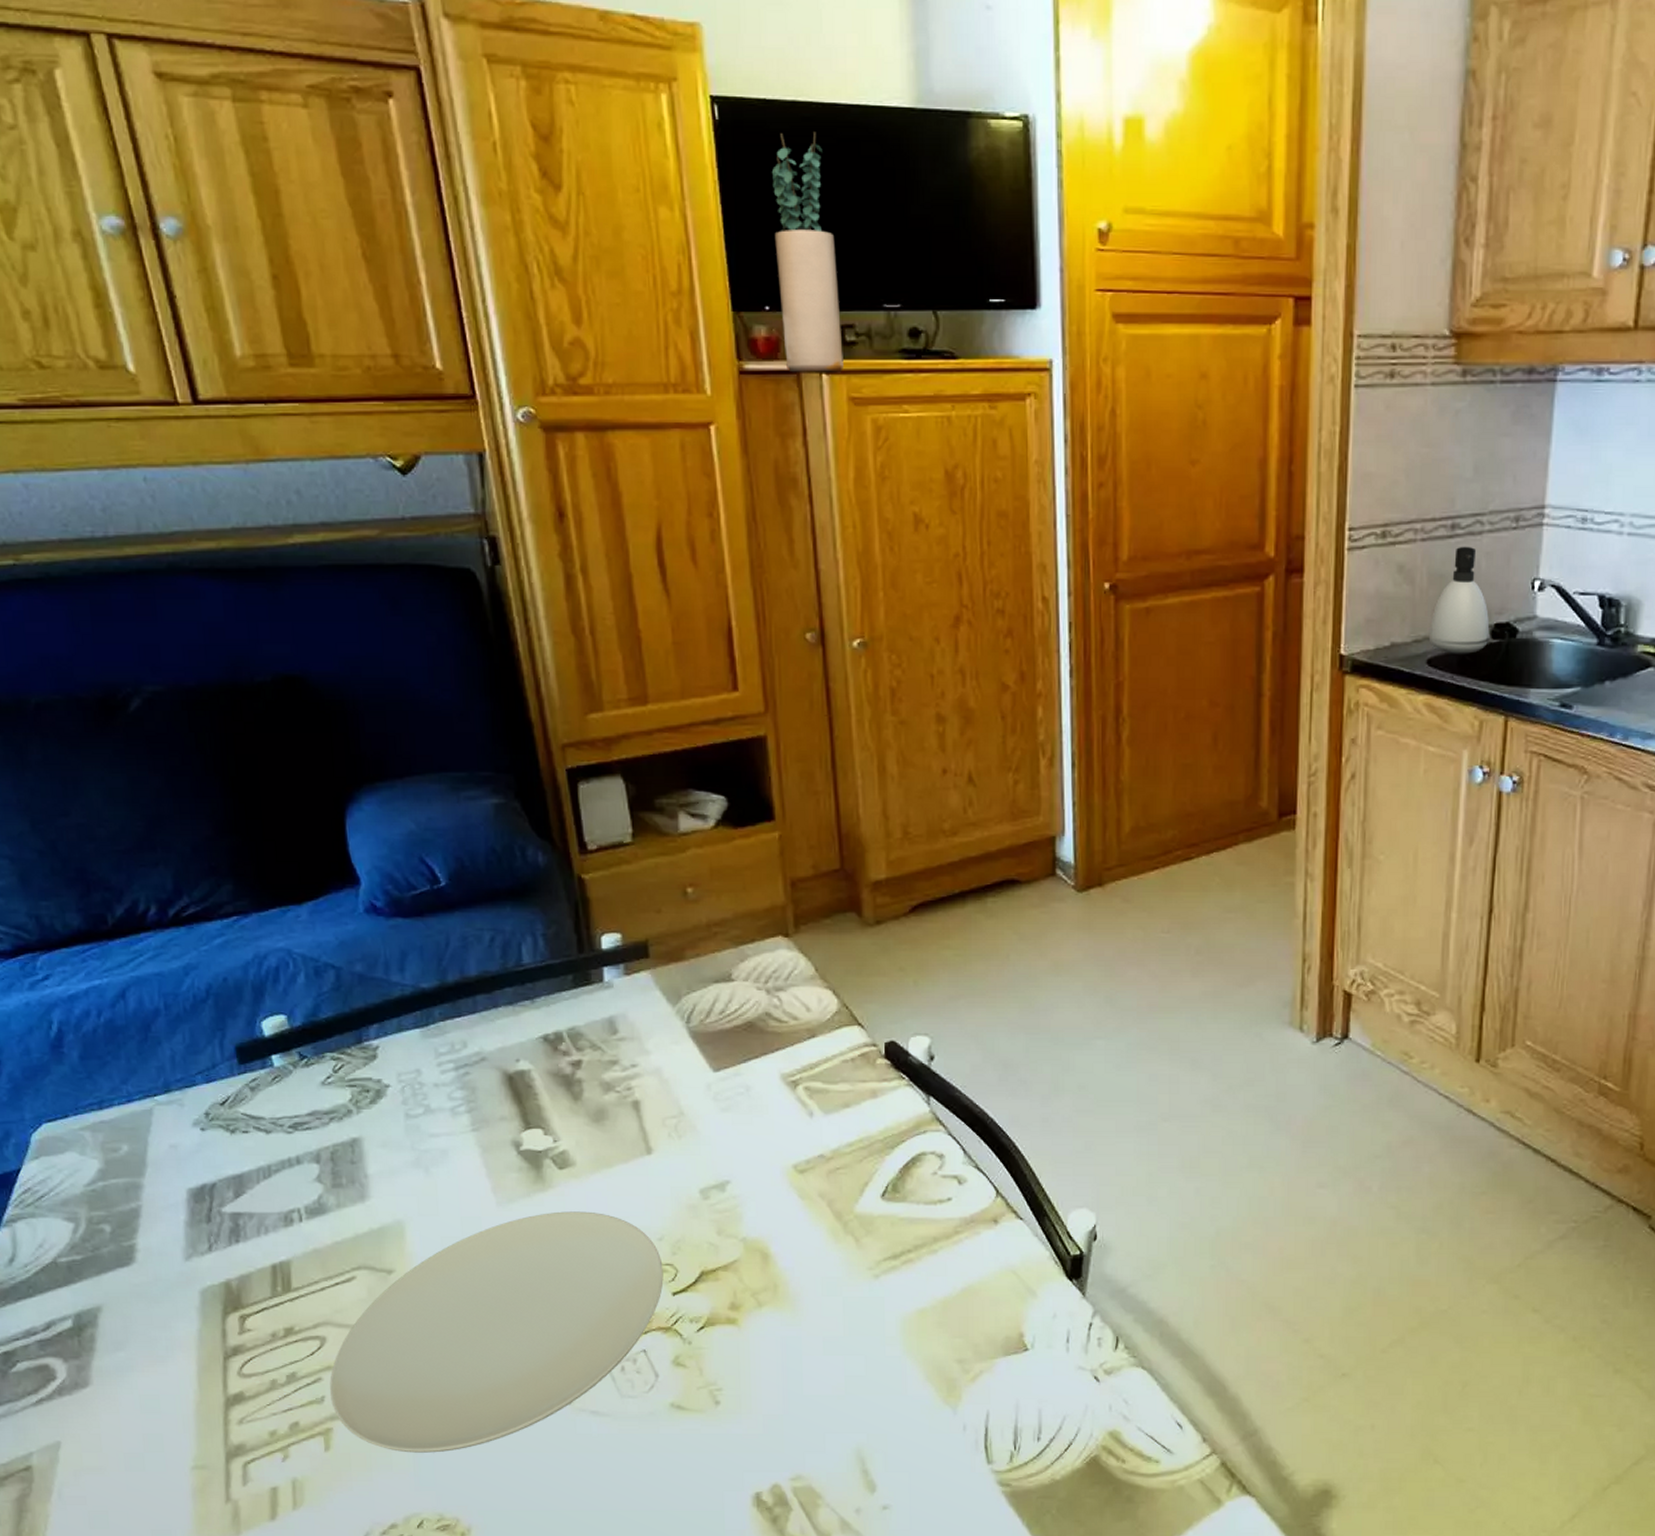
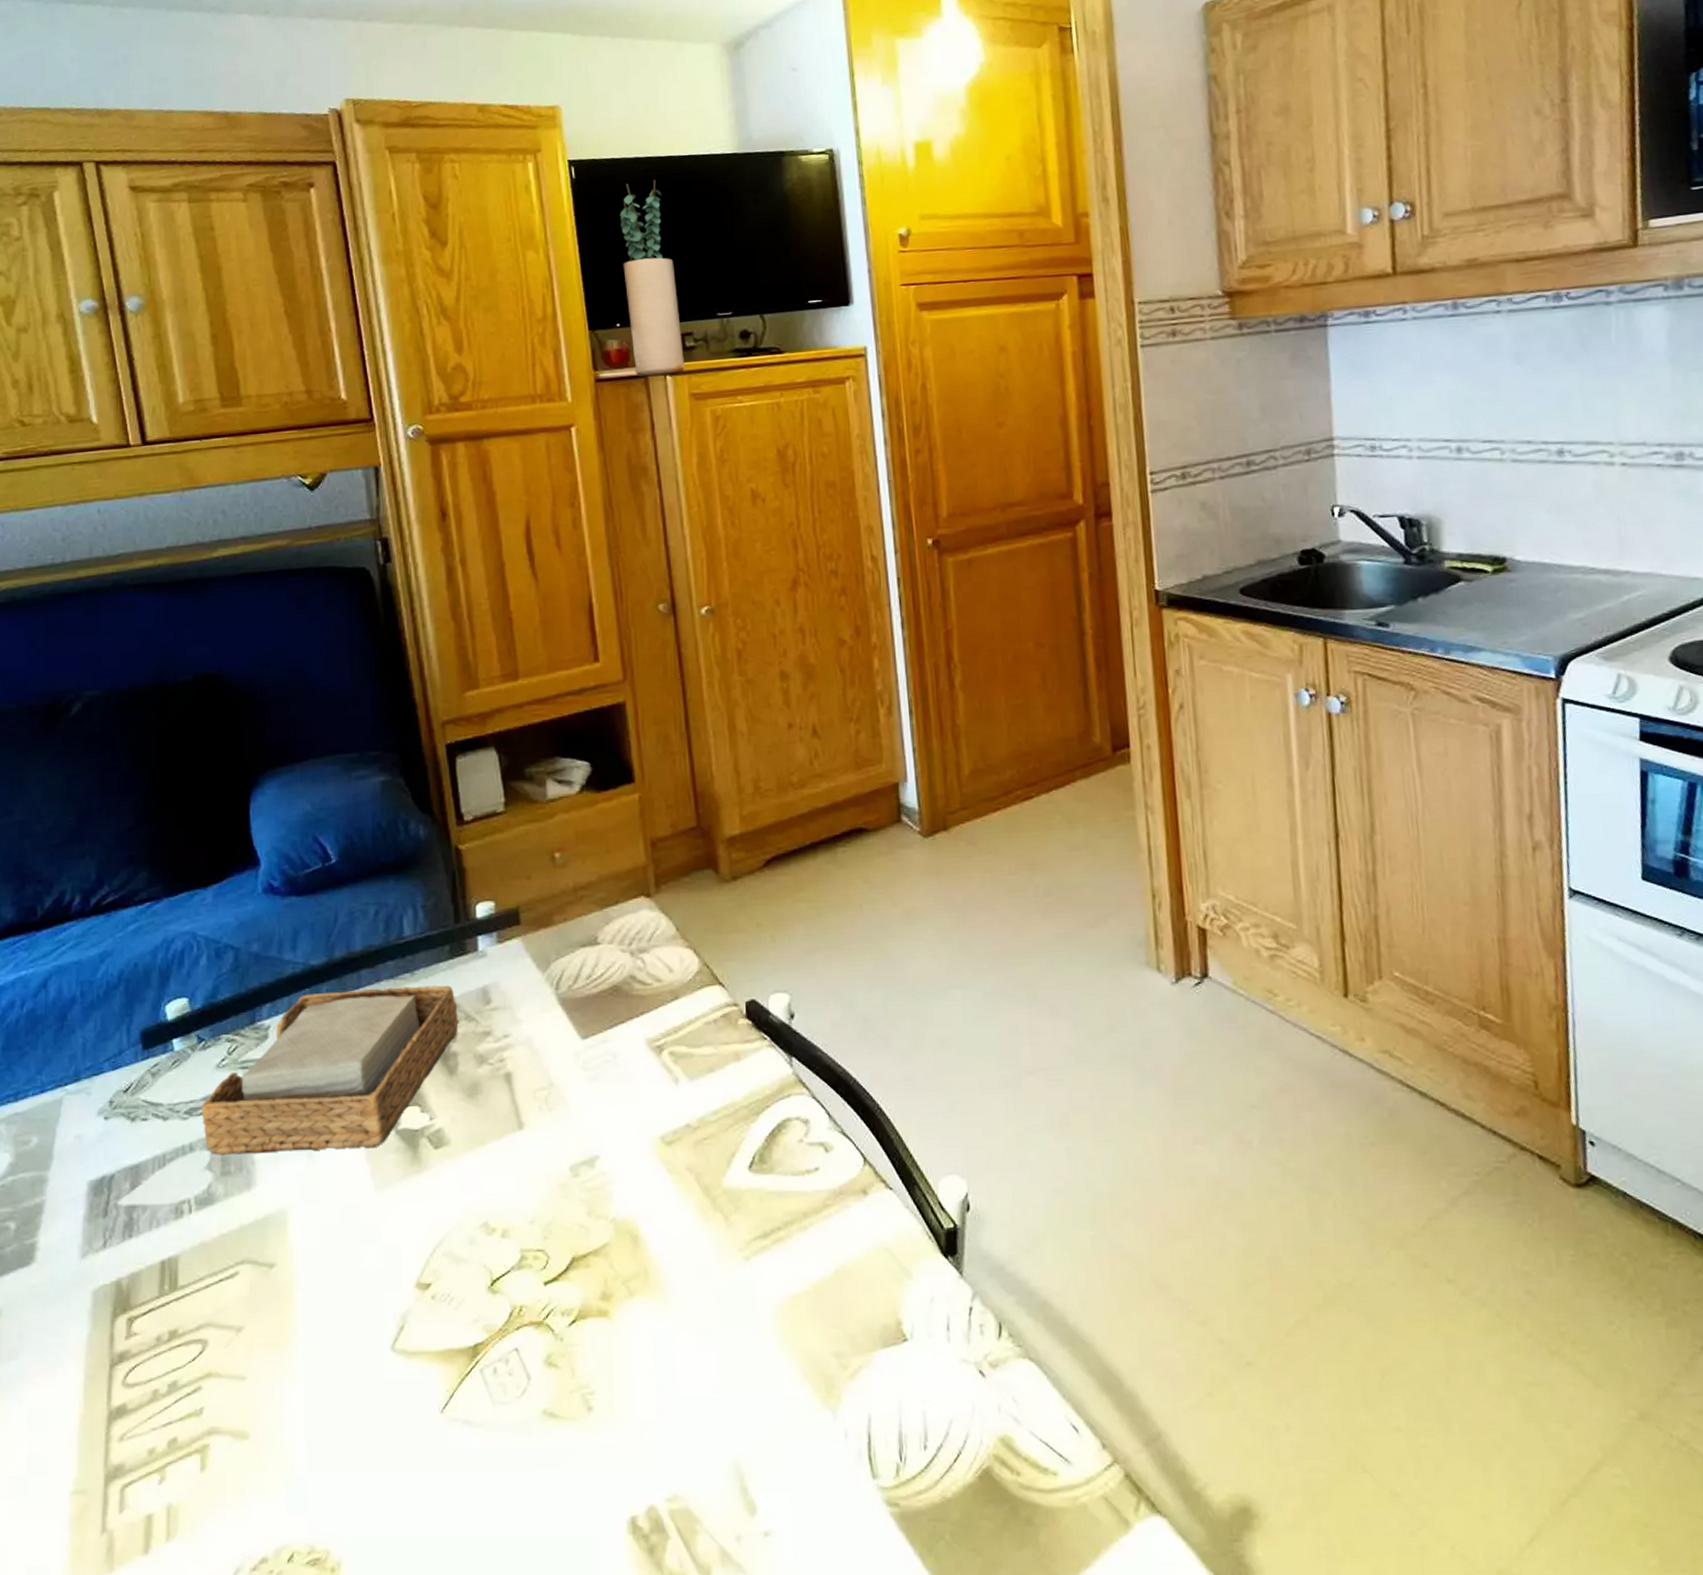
napkin holder: none [307,1014,583,1168] -> present [201,985,458,1155]
plate: present [330,1211,664,1453] -> none [209,1194,535,1472]
soap dispenser: present [1428,546,1490,655] -> none [1237,480,1298,583]

